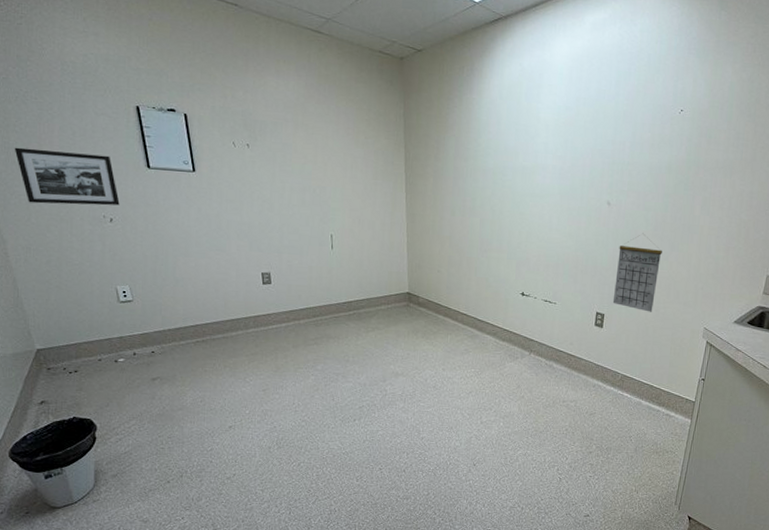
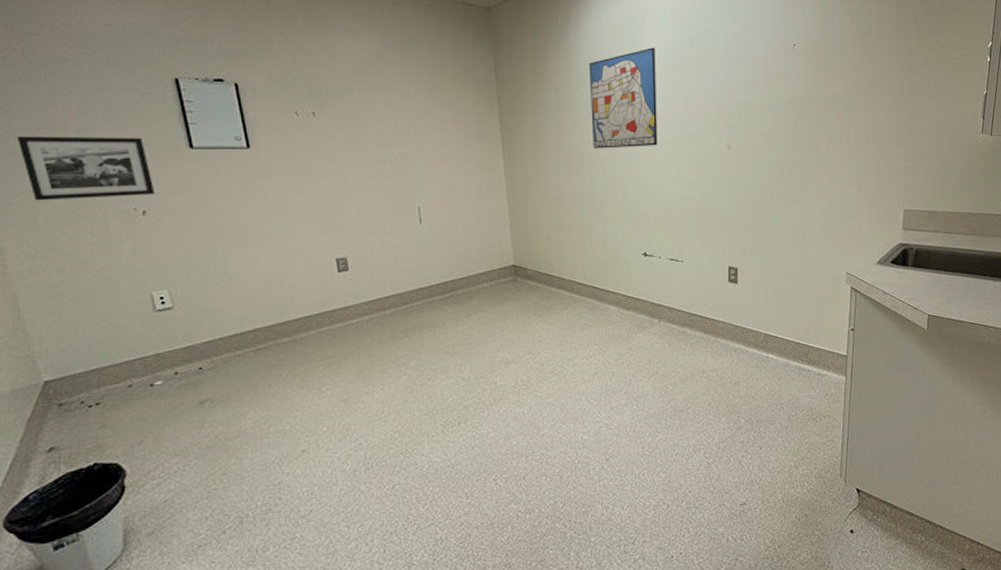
wall art: none [485,104,550,197] -> present [588,47,658,149]
calendar: present [612,233,662,312] -> none [745,175,792,261]

